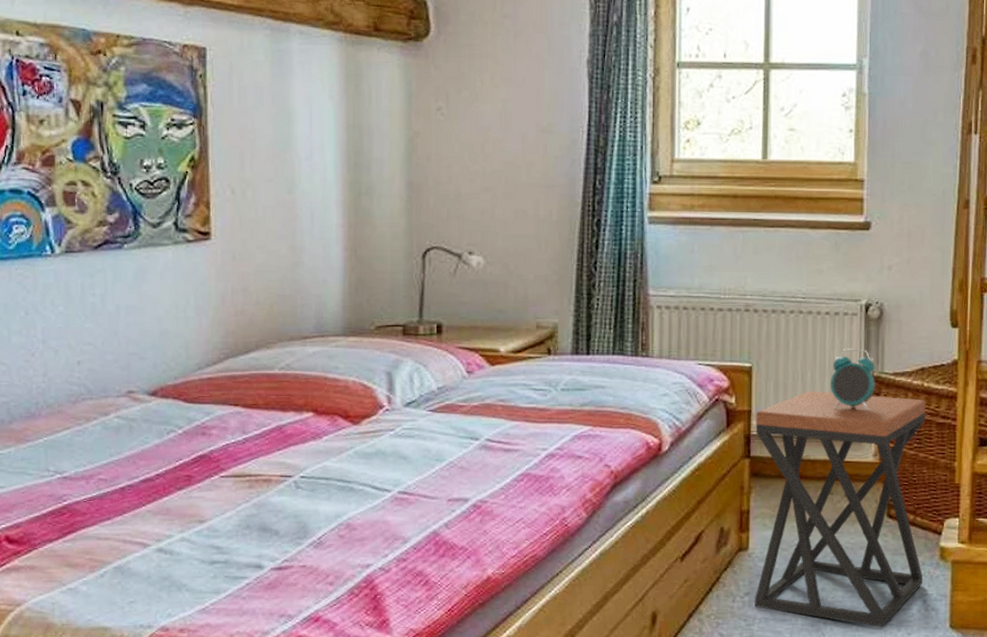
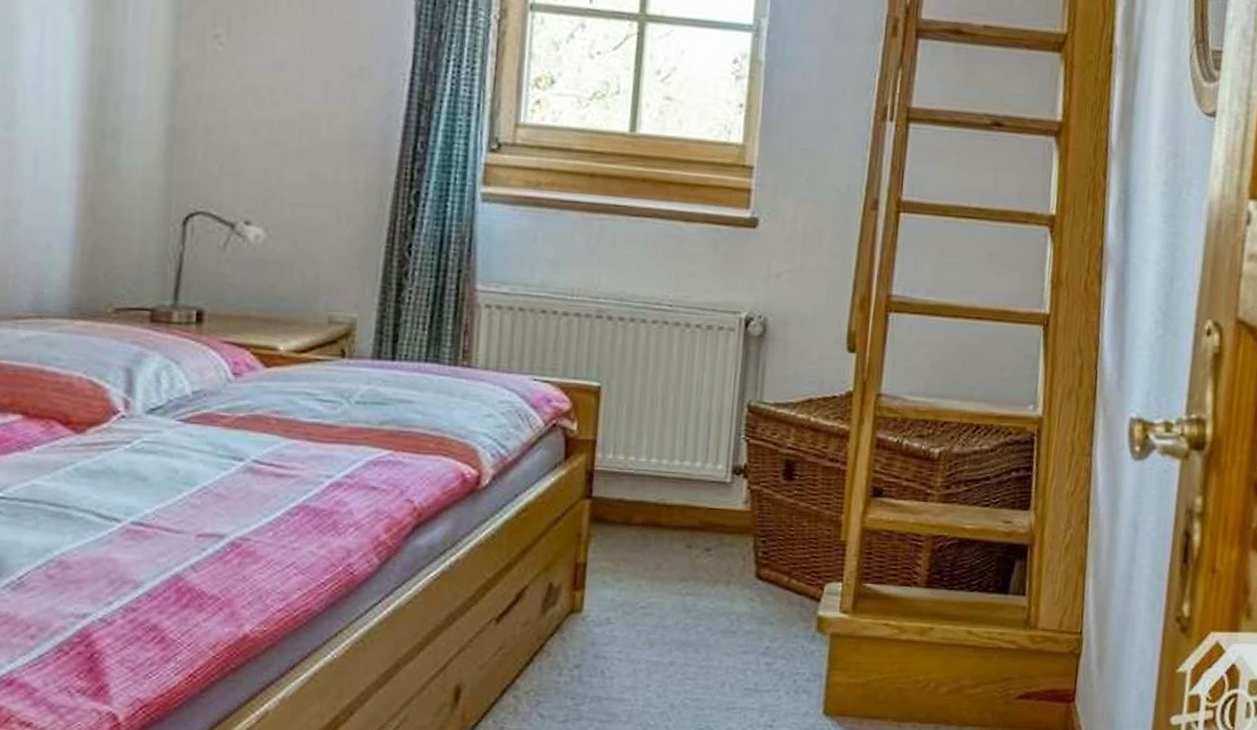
stool: present [755,391,926,627] -> none [586,420,812,711]
alarm clock: present [830,348,875,412] -> none [696,370,753,449]

